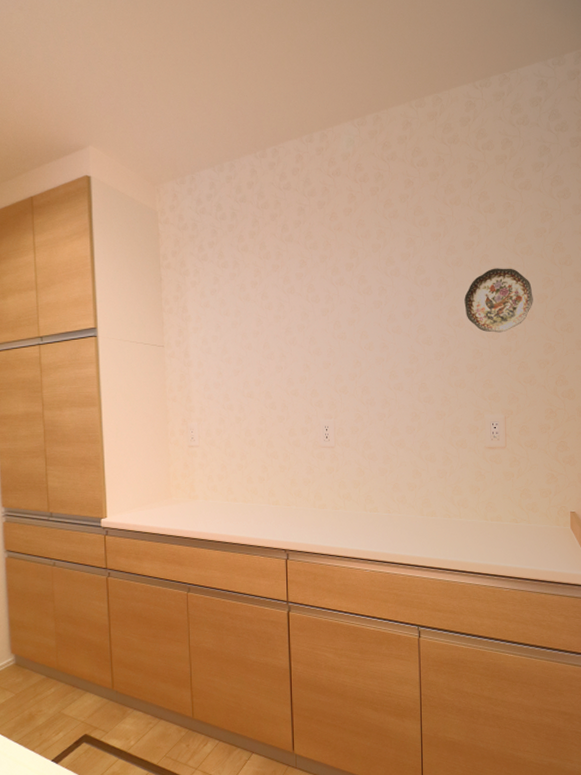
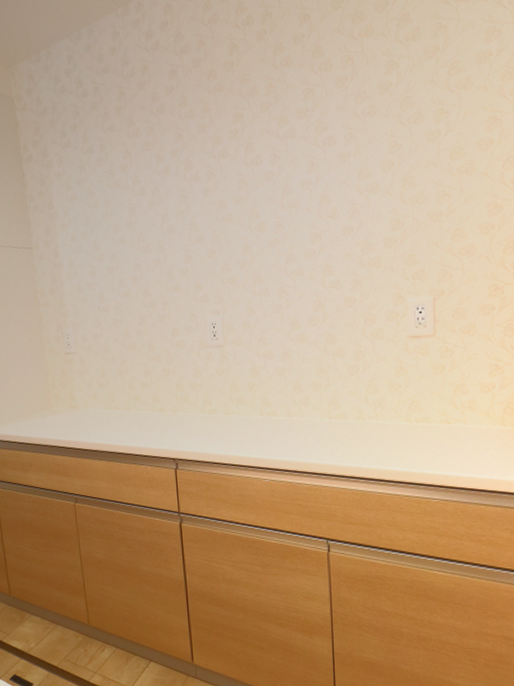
decorative plate: present [464,268,533,333] -> none [379,109,473,196]

